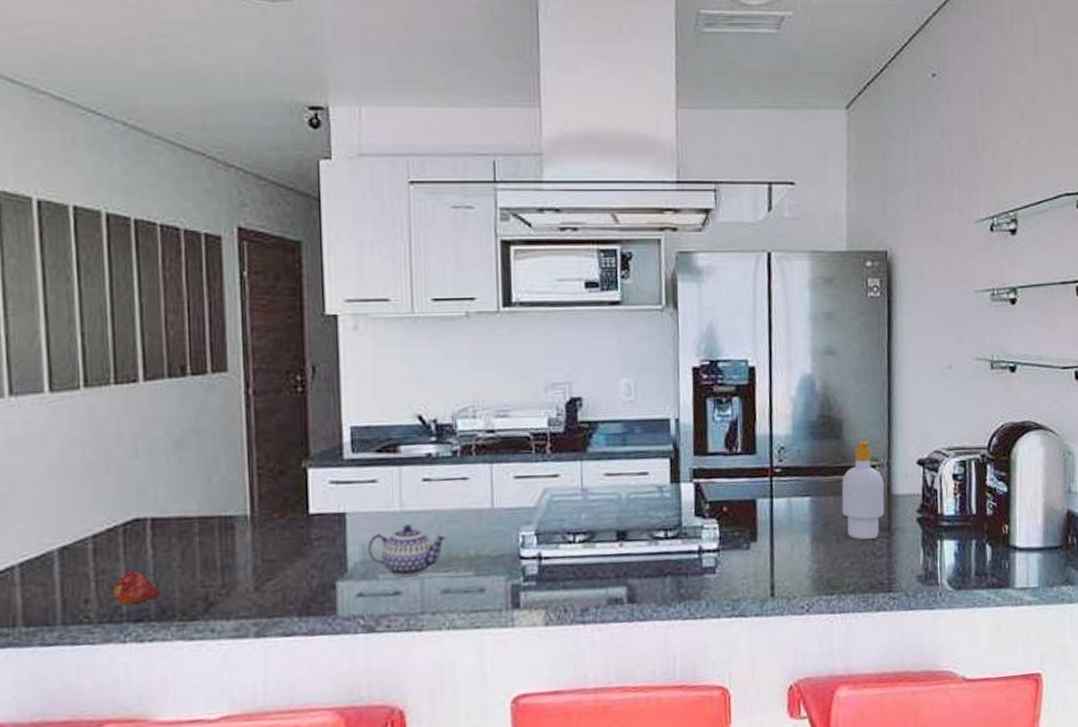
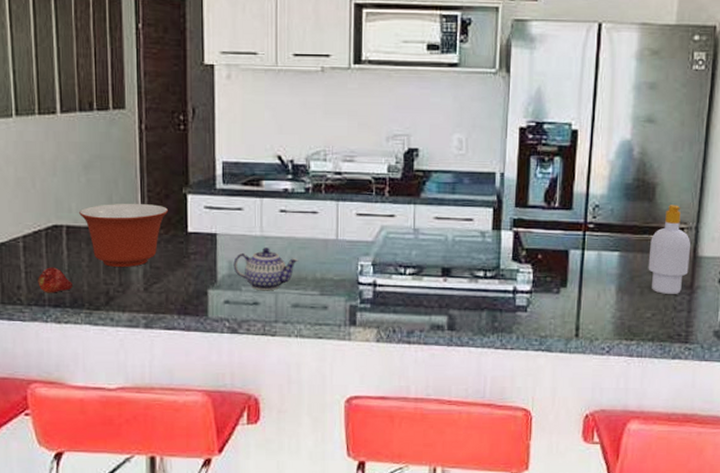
mixing bowl: none [168,483,285,565] -> present [79,203,169,267]

